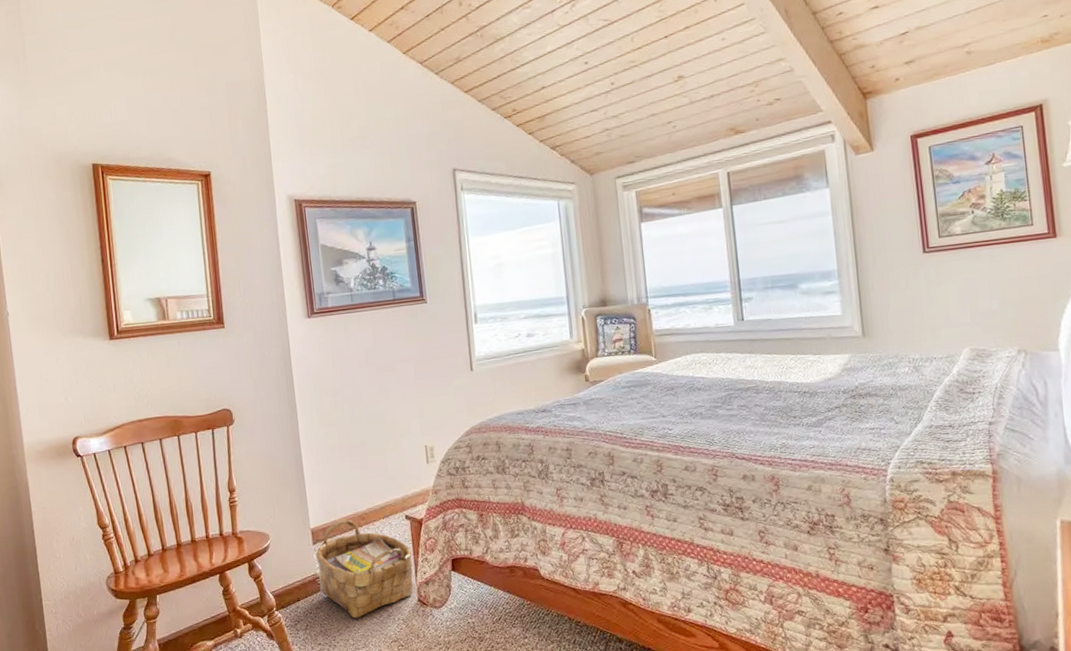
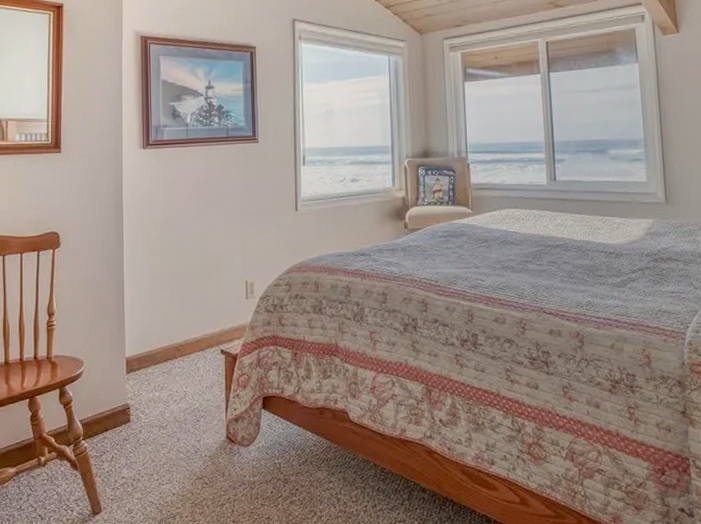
woven basket: present [315,519,413,619] -> none [128,350,225,453]

